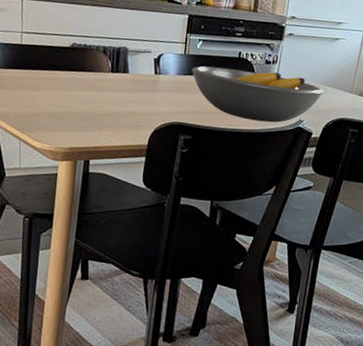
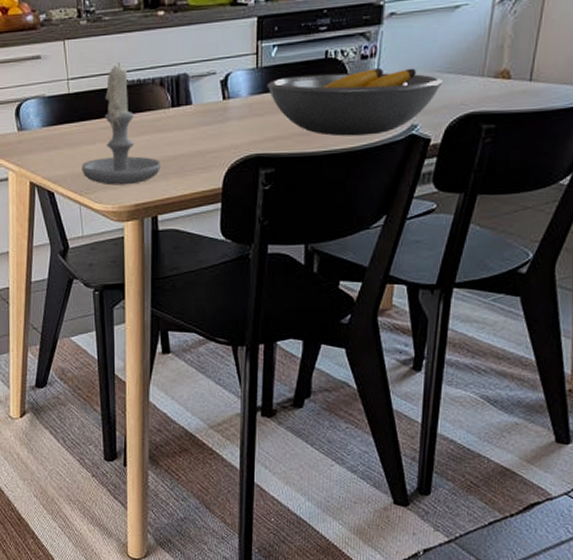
candle: none [25,26,97,131] -> present [82,61,160,186]

